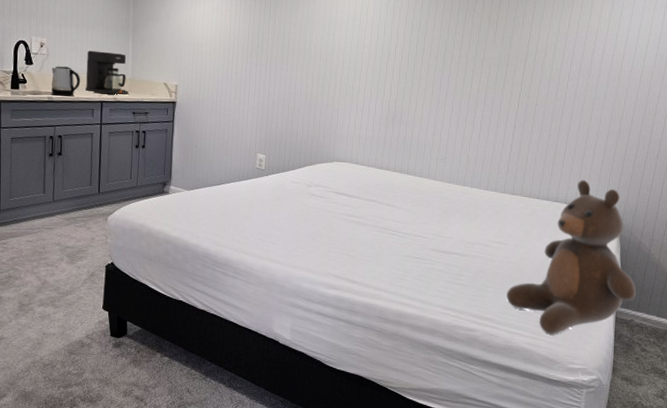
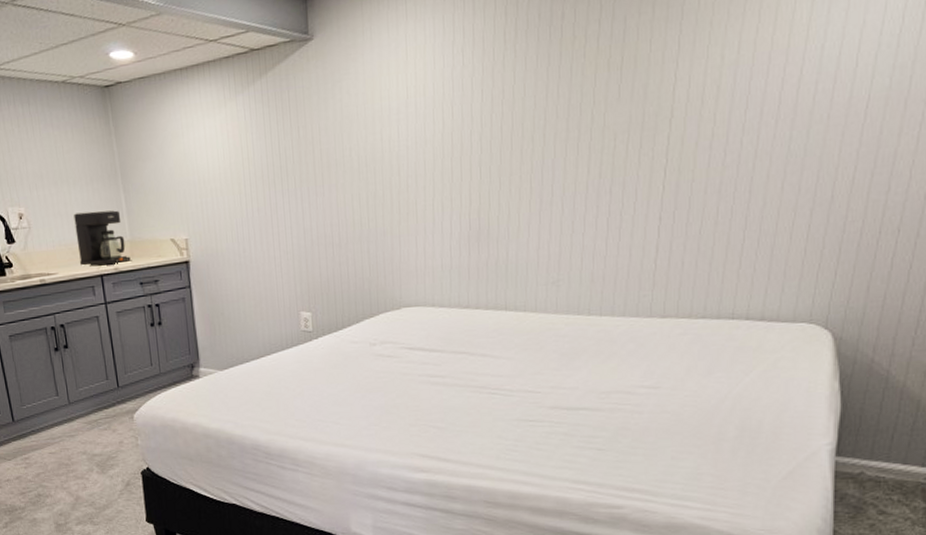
kettle: present [51,65,81,97] -> none [37,237,73,277]
teddy bear: present [506,180,637,334] -> none [664,281,868,502]

